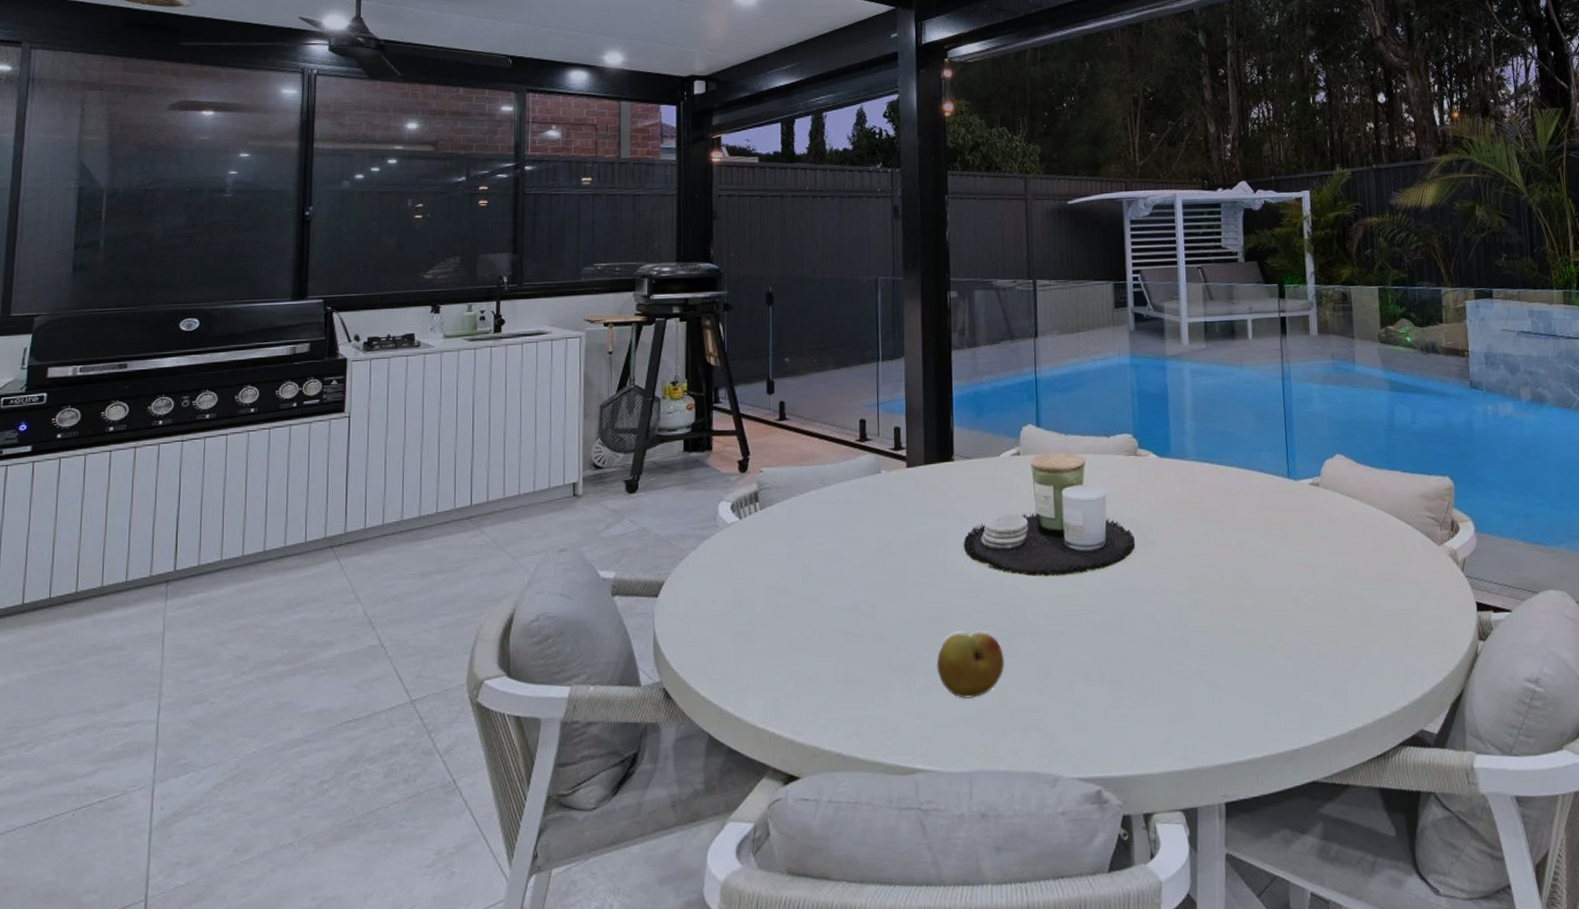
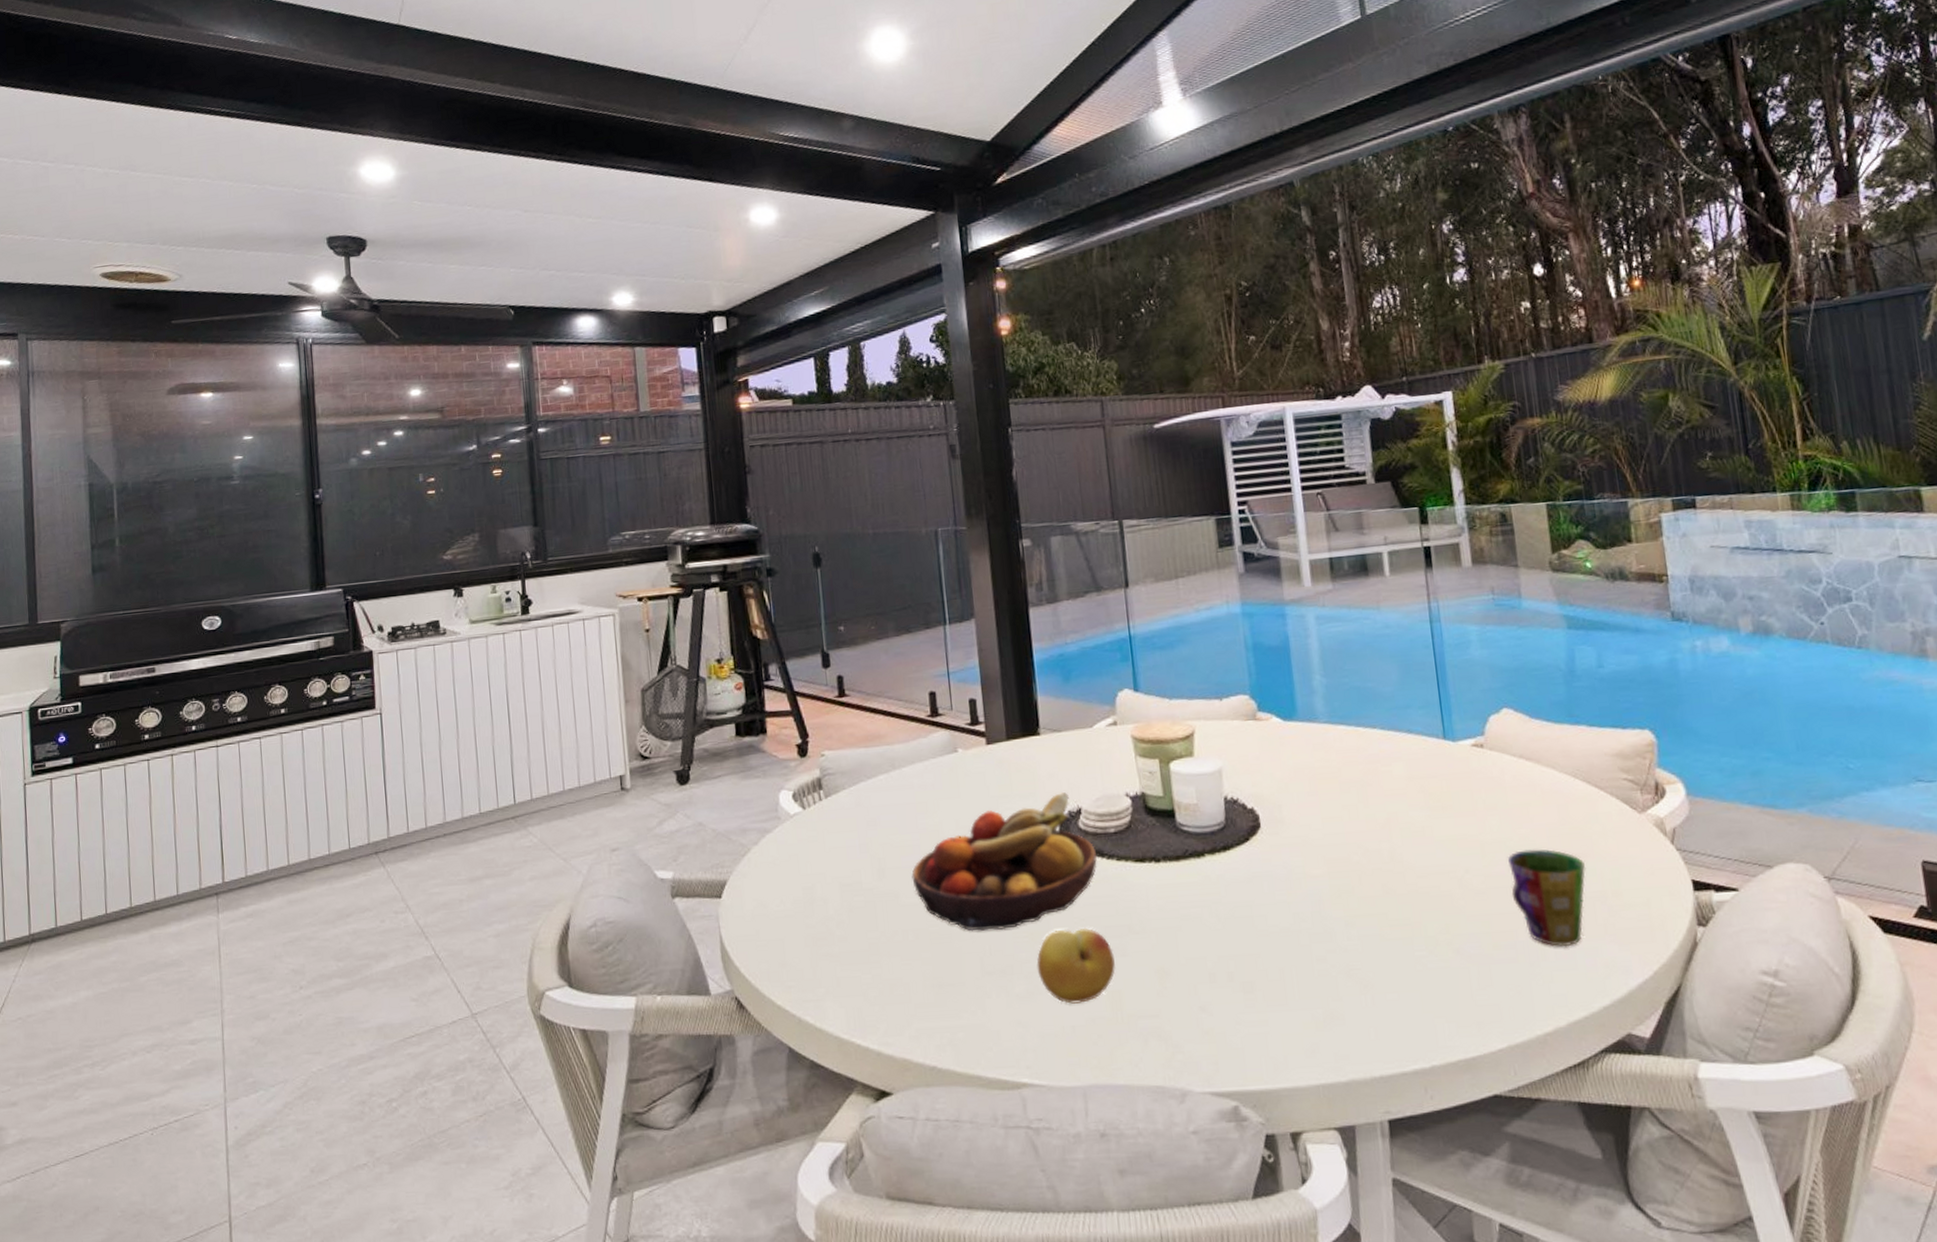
fruit bowl: none [832,512,995,632] -> present [911,792,1097,931]
cup: none [1333,573,1395,656] -> present [1507,849,1586,947]

